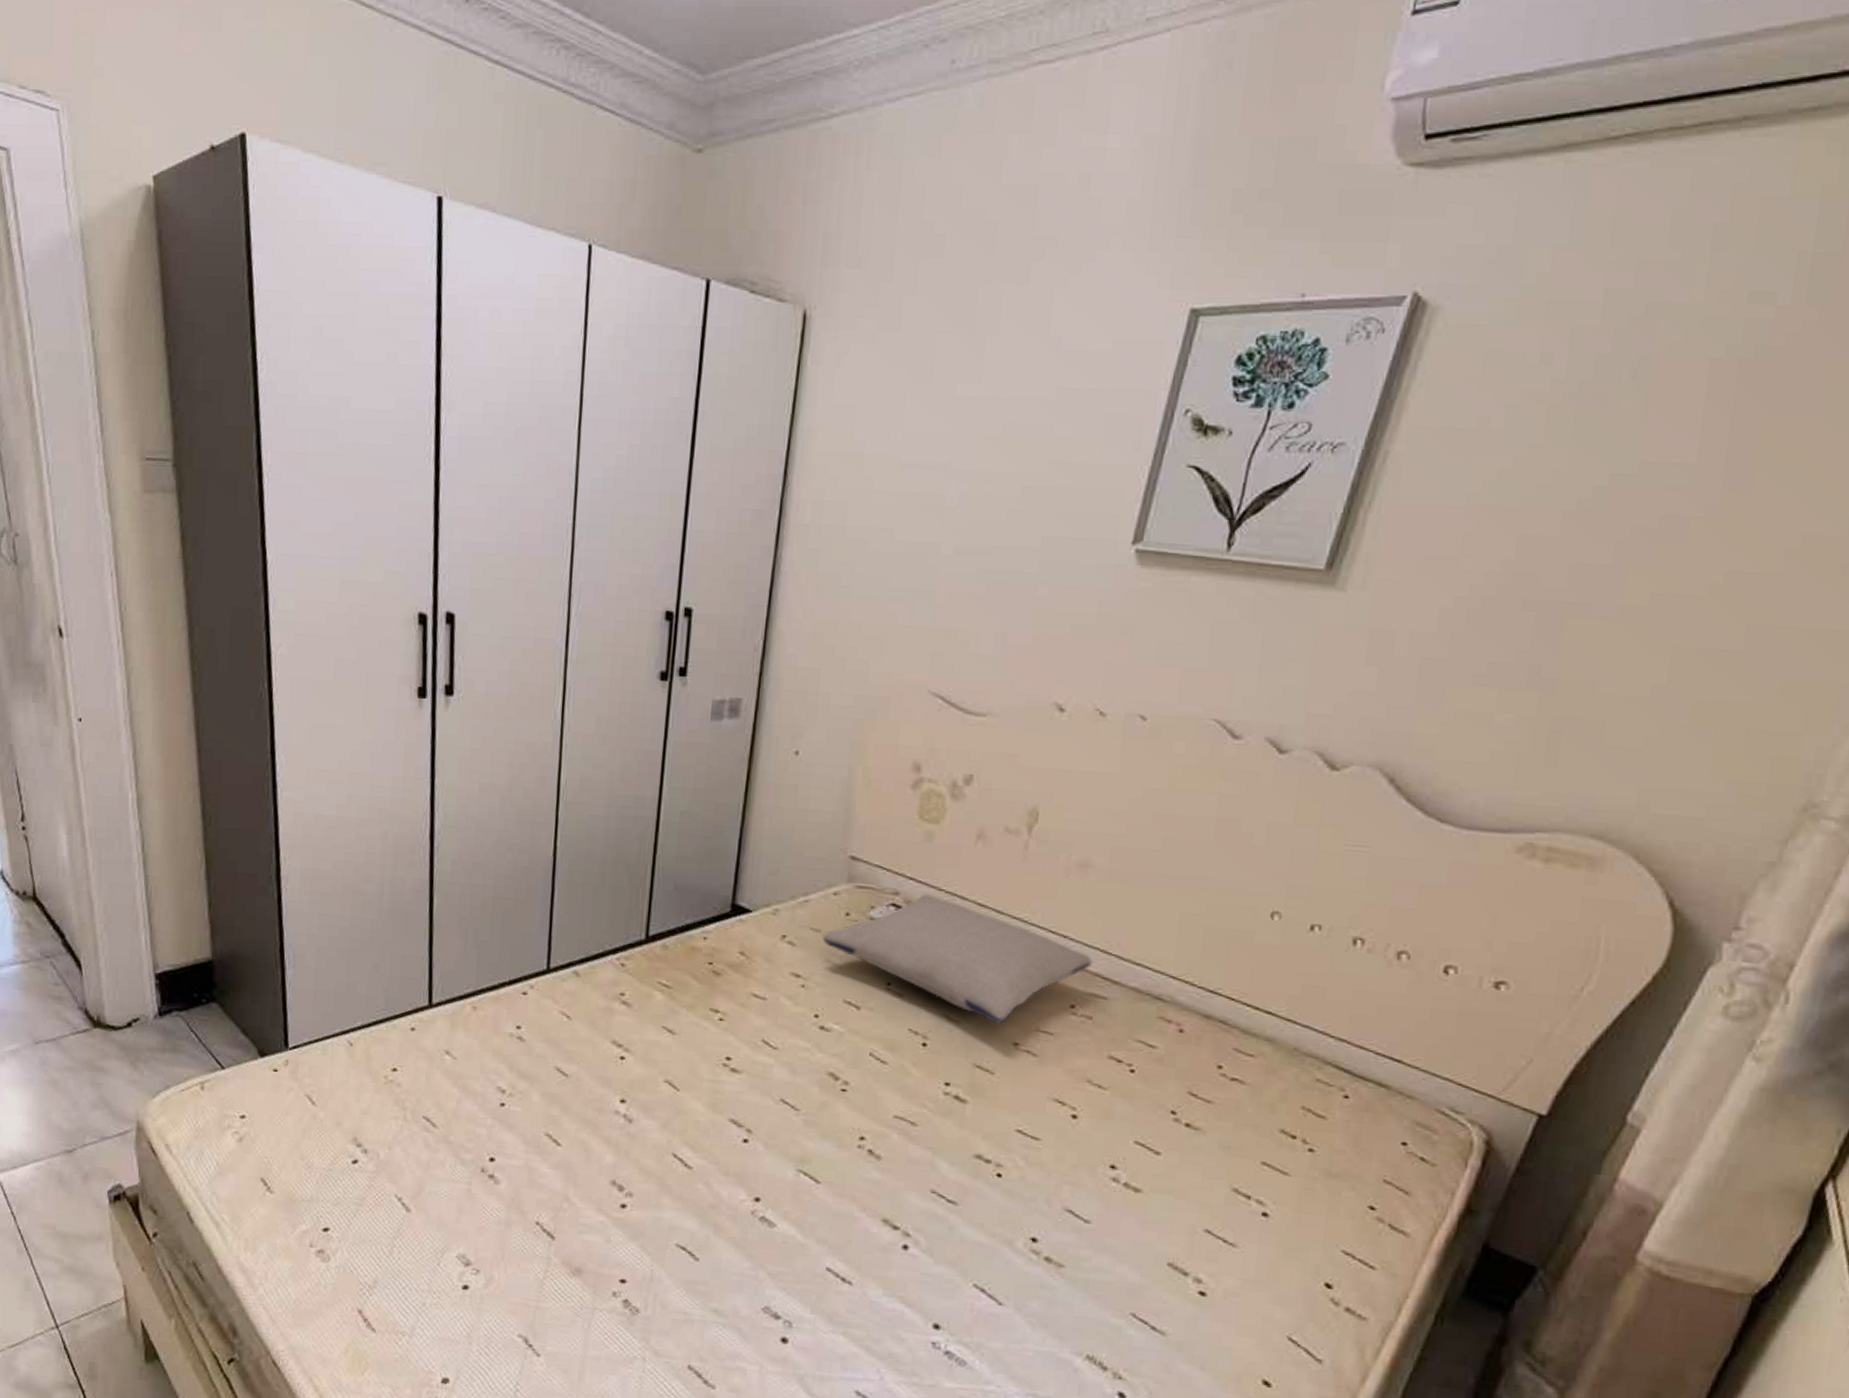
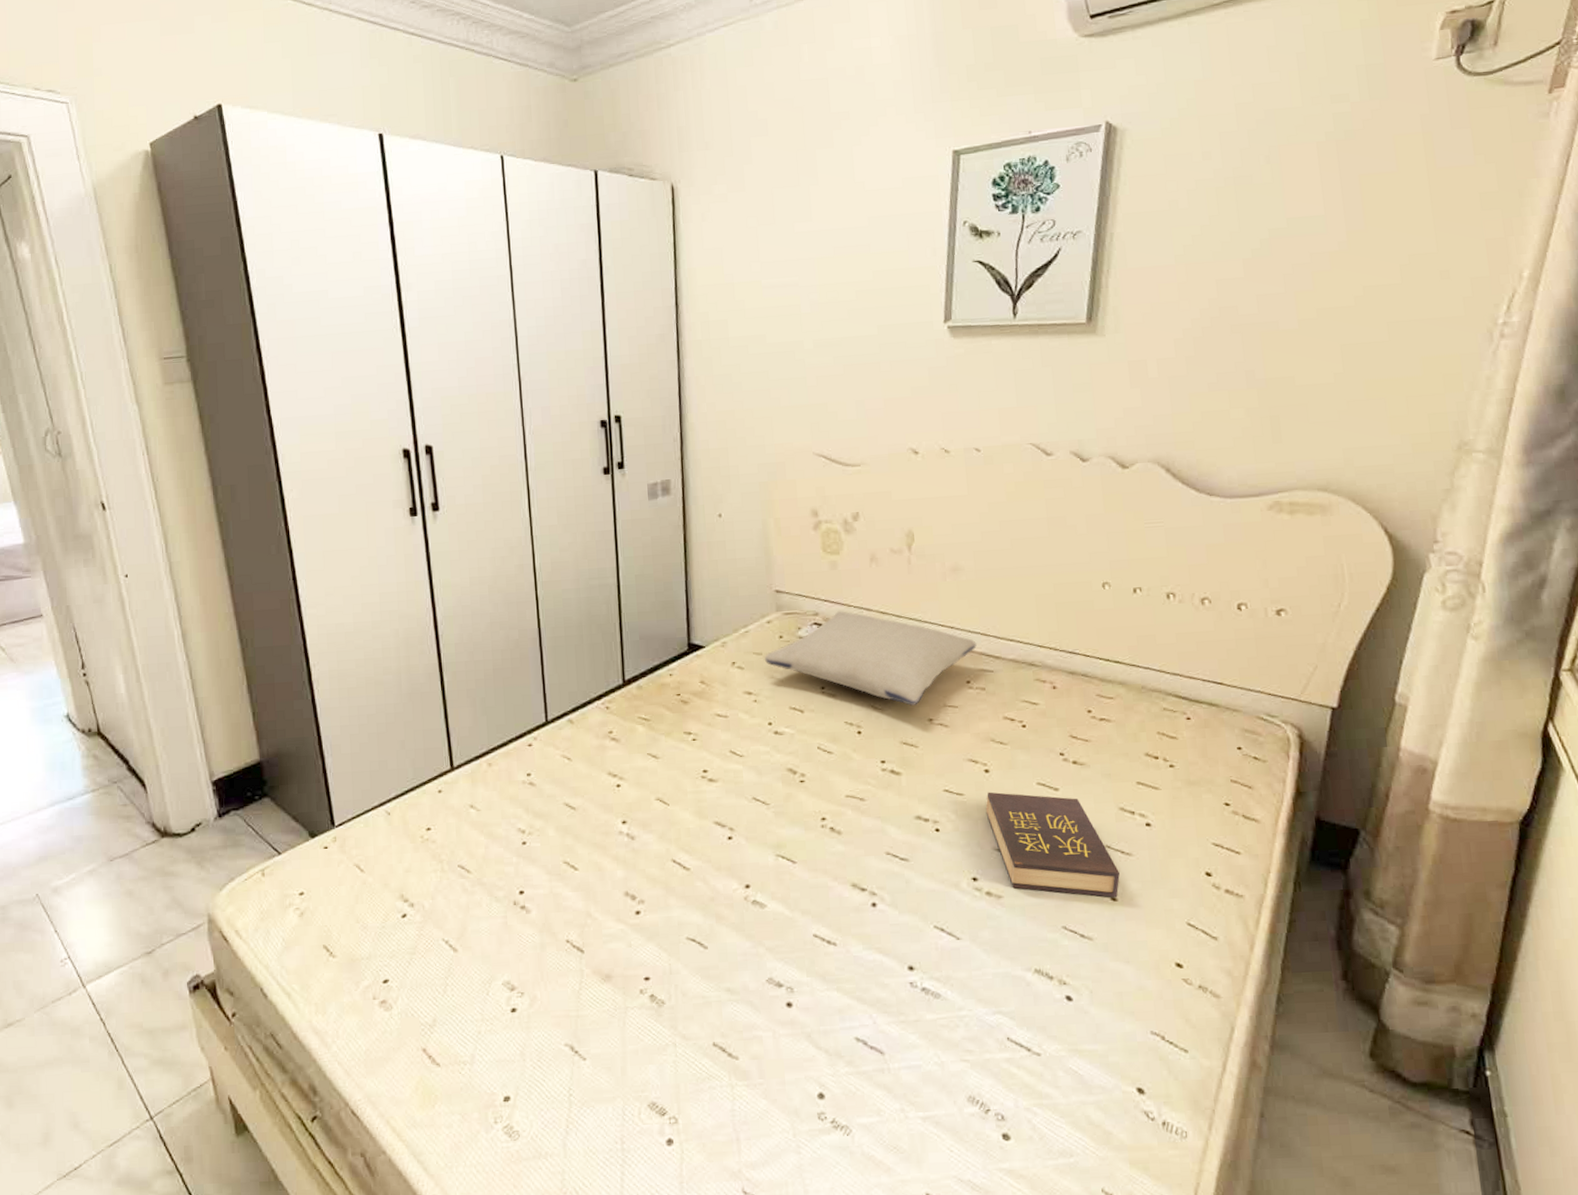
hardback book: none [1063,1141,1216,1293] -> present [985,792,1120,898]

